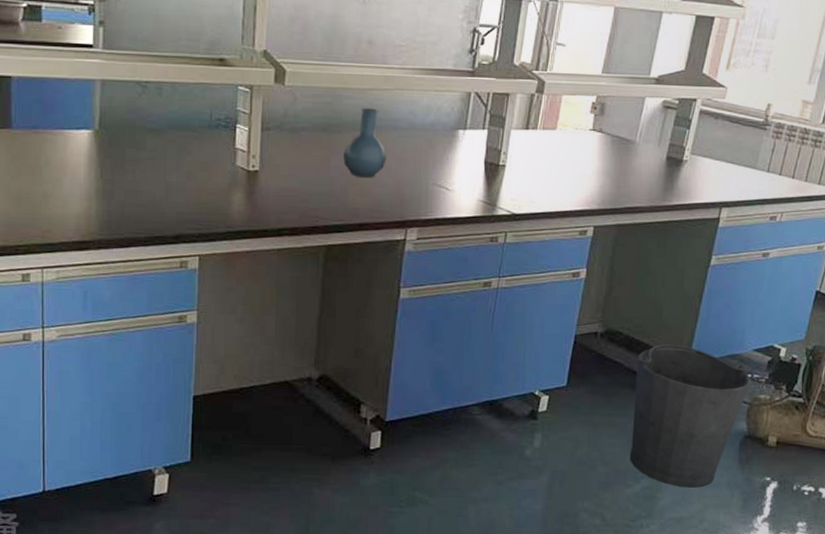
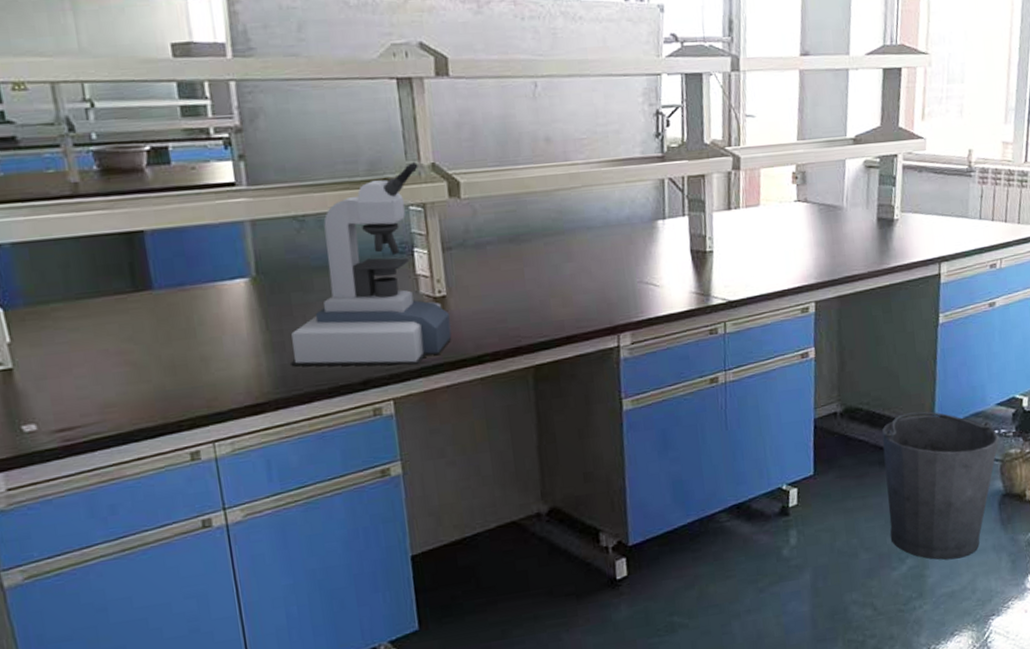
microscope: none [117,46,258,229] -> present [291,161,452,367]
flask: present [343,108,387,178] -> none [537,210,585,287]

